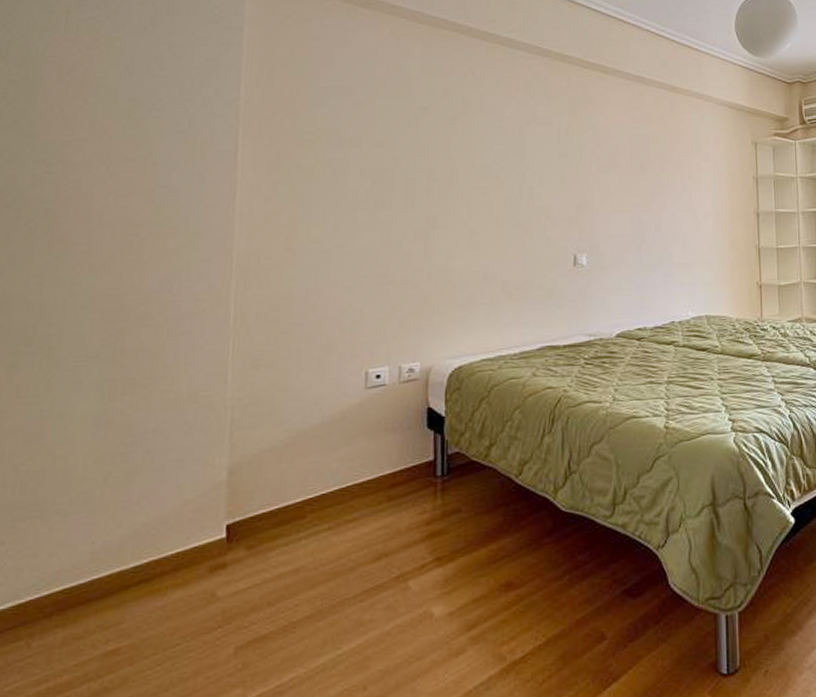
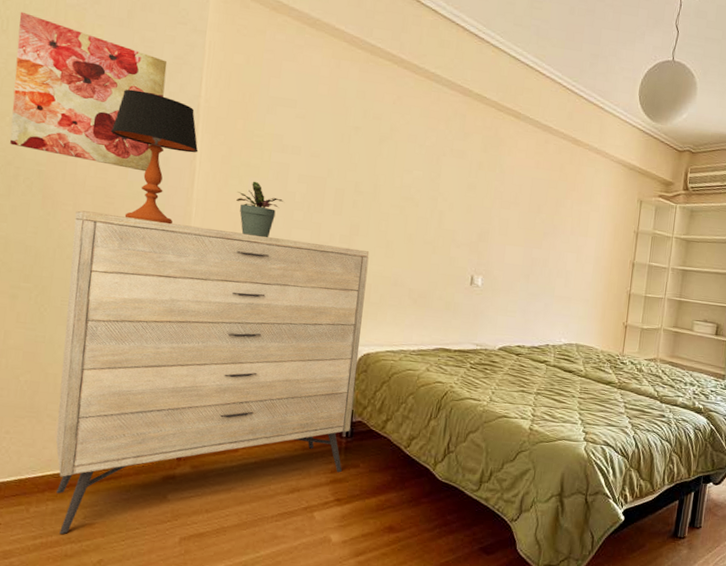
wall art: none [8,33,199,192] -> present [9,11,168,172]
dresser: none [66,244,451,672] -> present [55,210,370,535]
table lamp: none [132,101,240,249] -> present [110,89,199,225]
potted plant: none [288,184,345,248] -> present [236,181,284,238]

